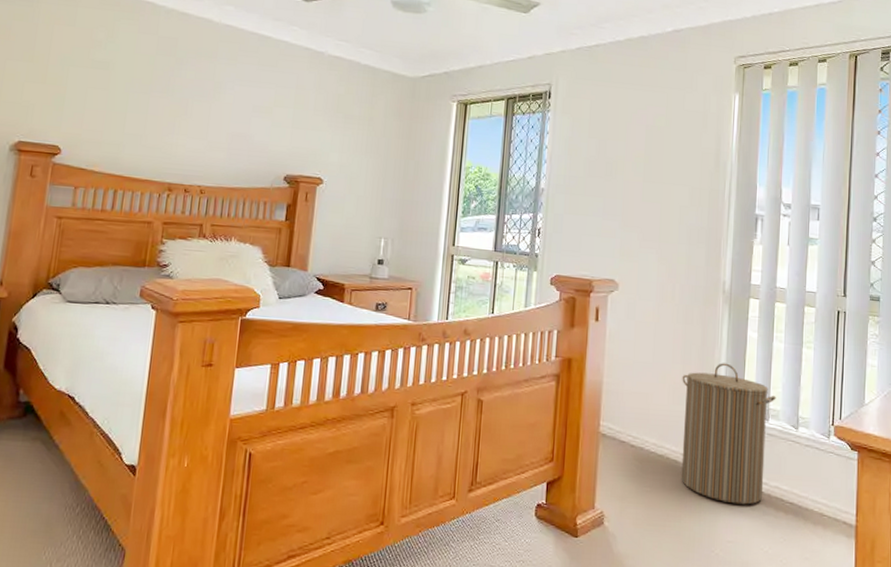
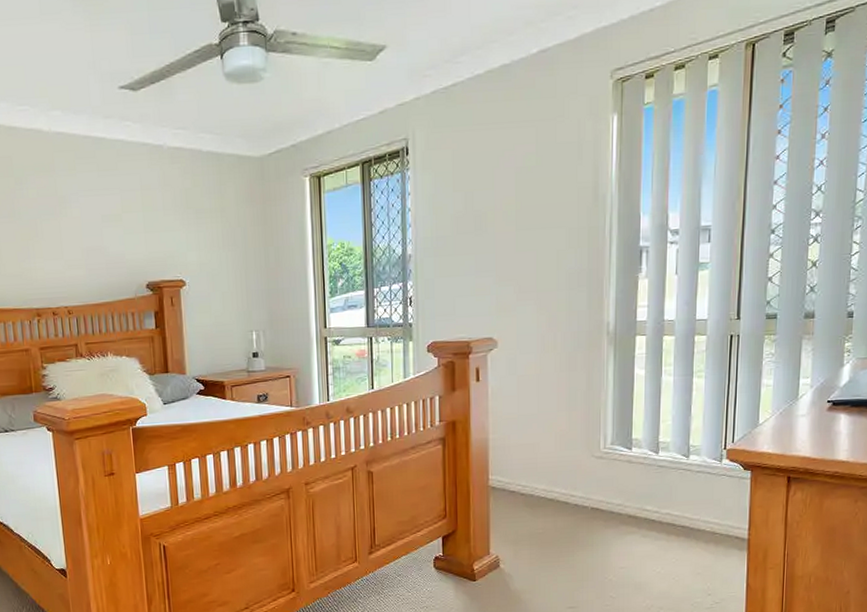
laundry hamper: present [681,363,776,505] -> none [568,404,666,534]

